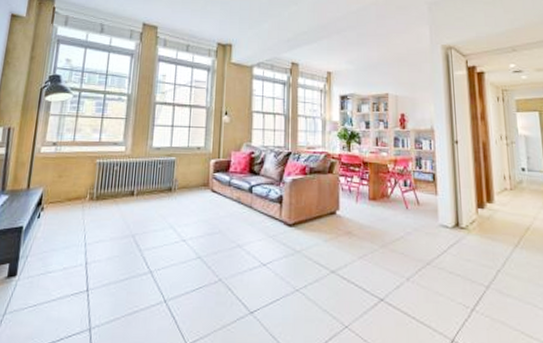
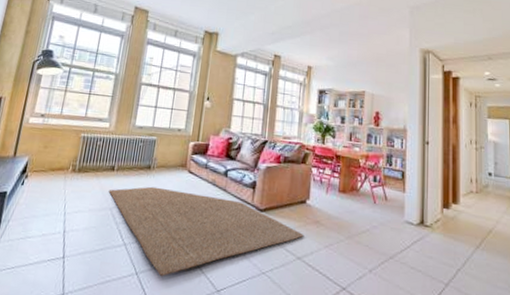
rug: none [129,209,337,302] -> present [108,186,304,276]

